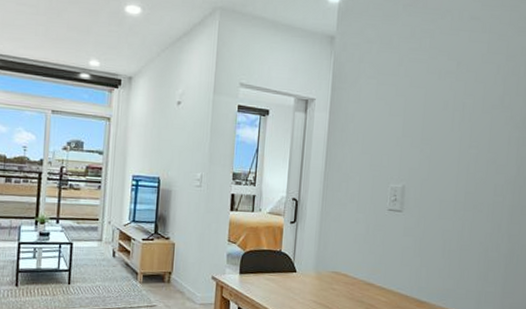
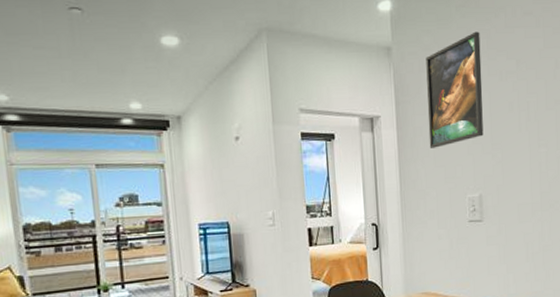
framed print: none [359,30,424,136] -> present [426,31,484,148]

